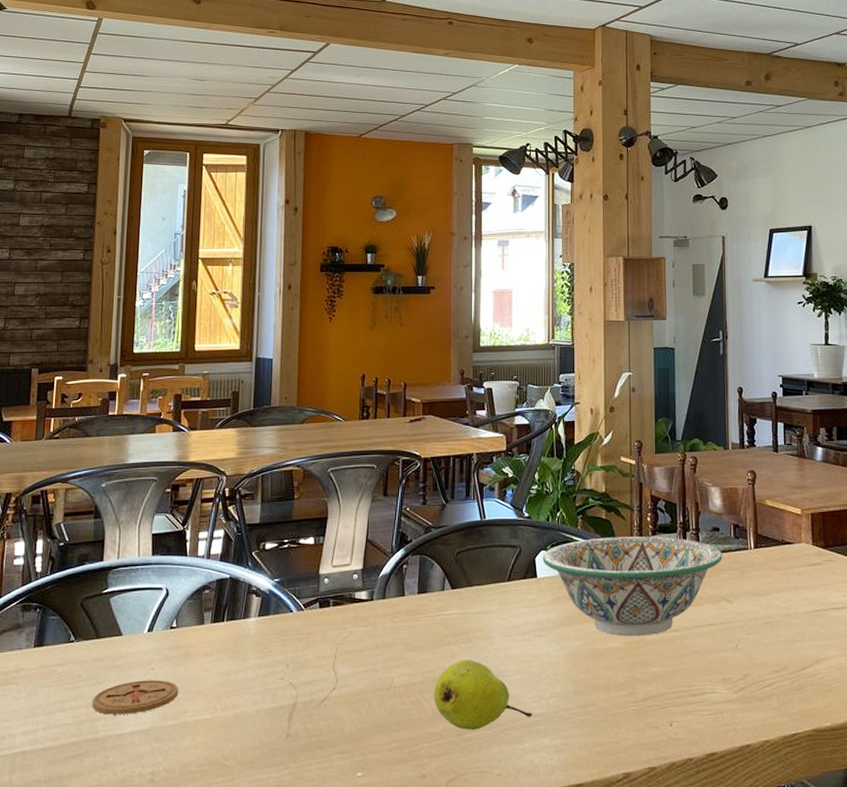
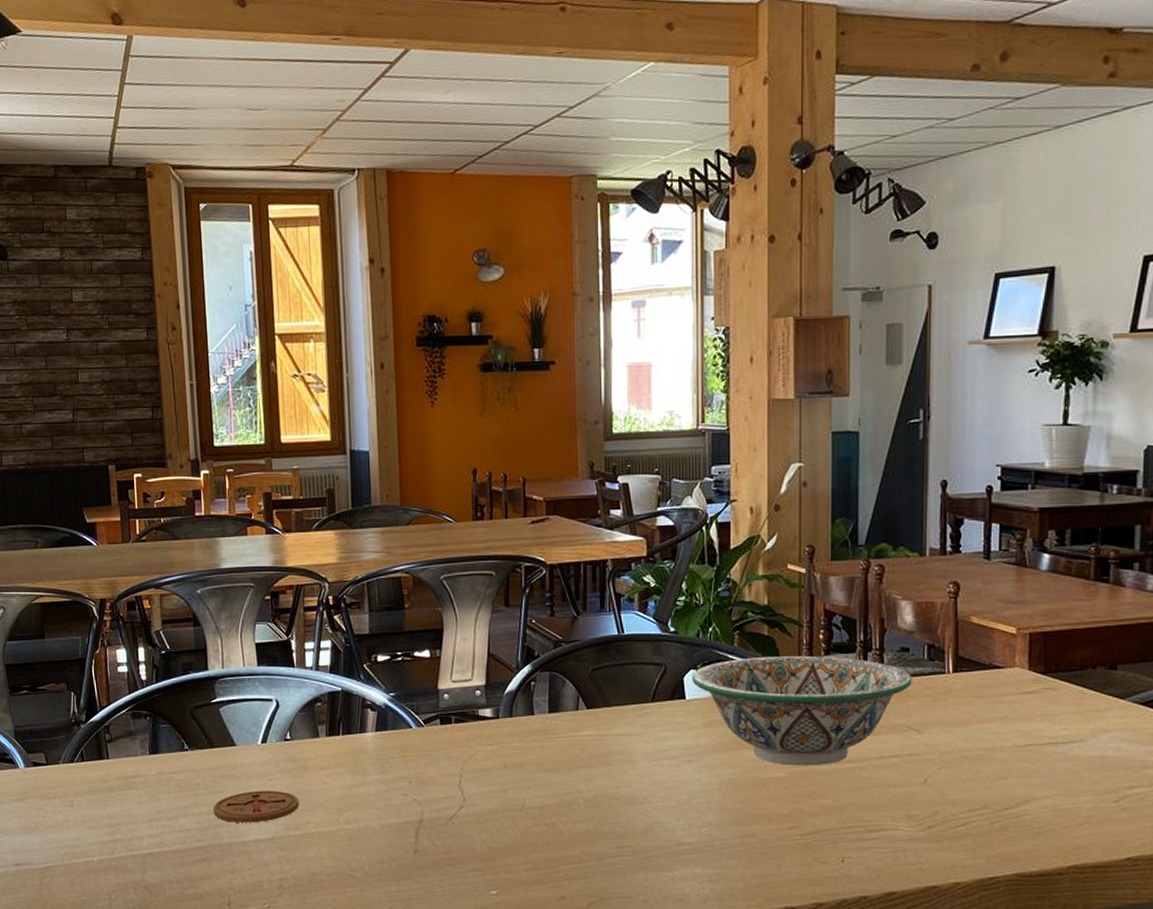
fruit: present [434,659,533,730] -> none [570,783,682,855]

